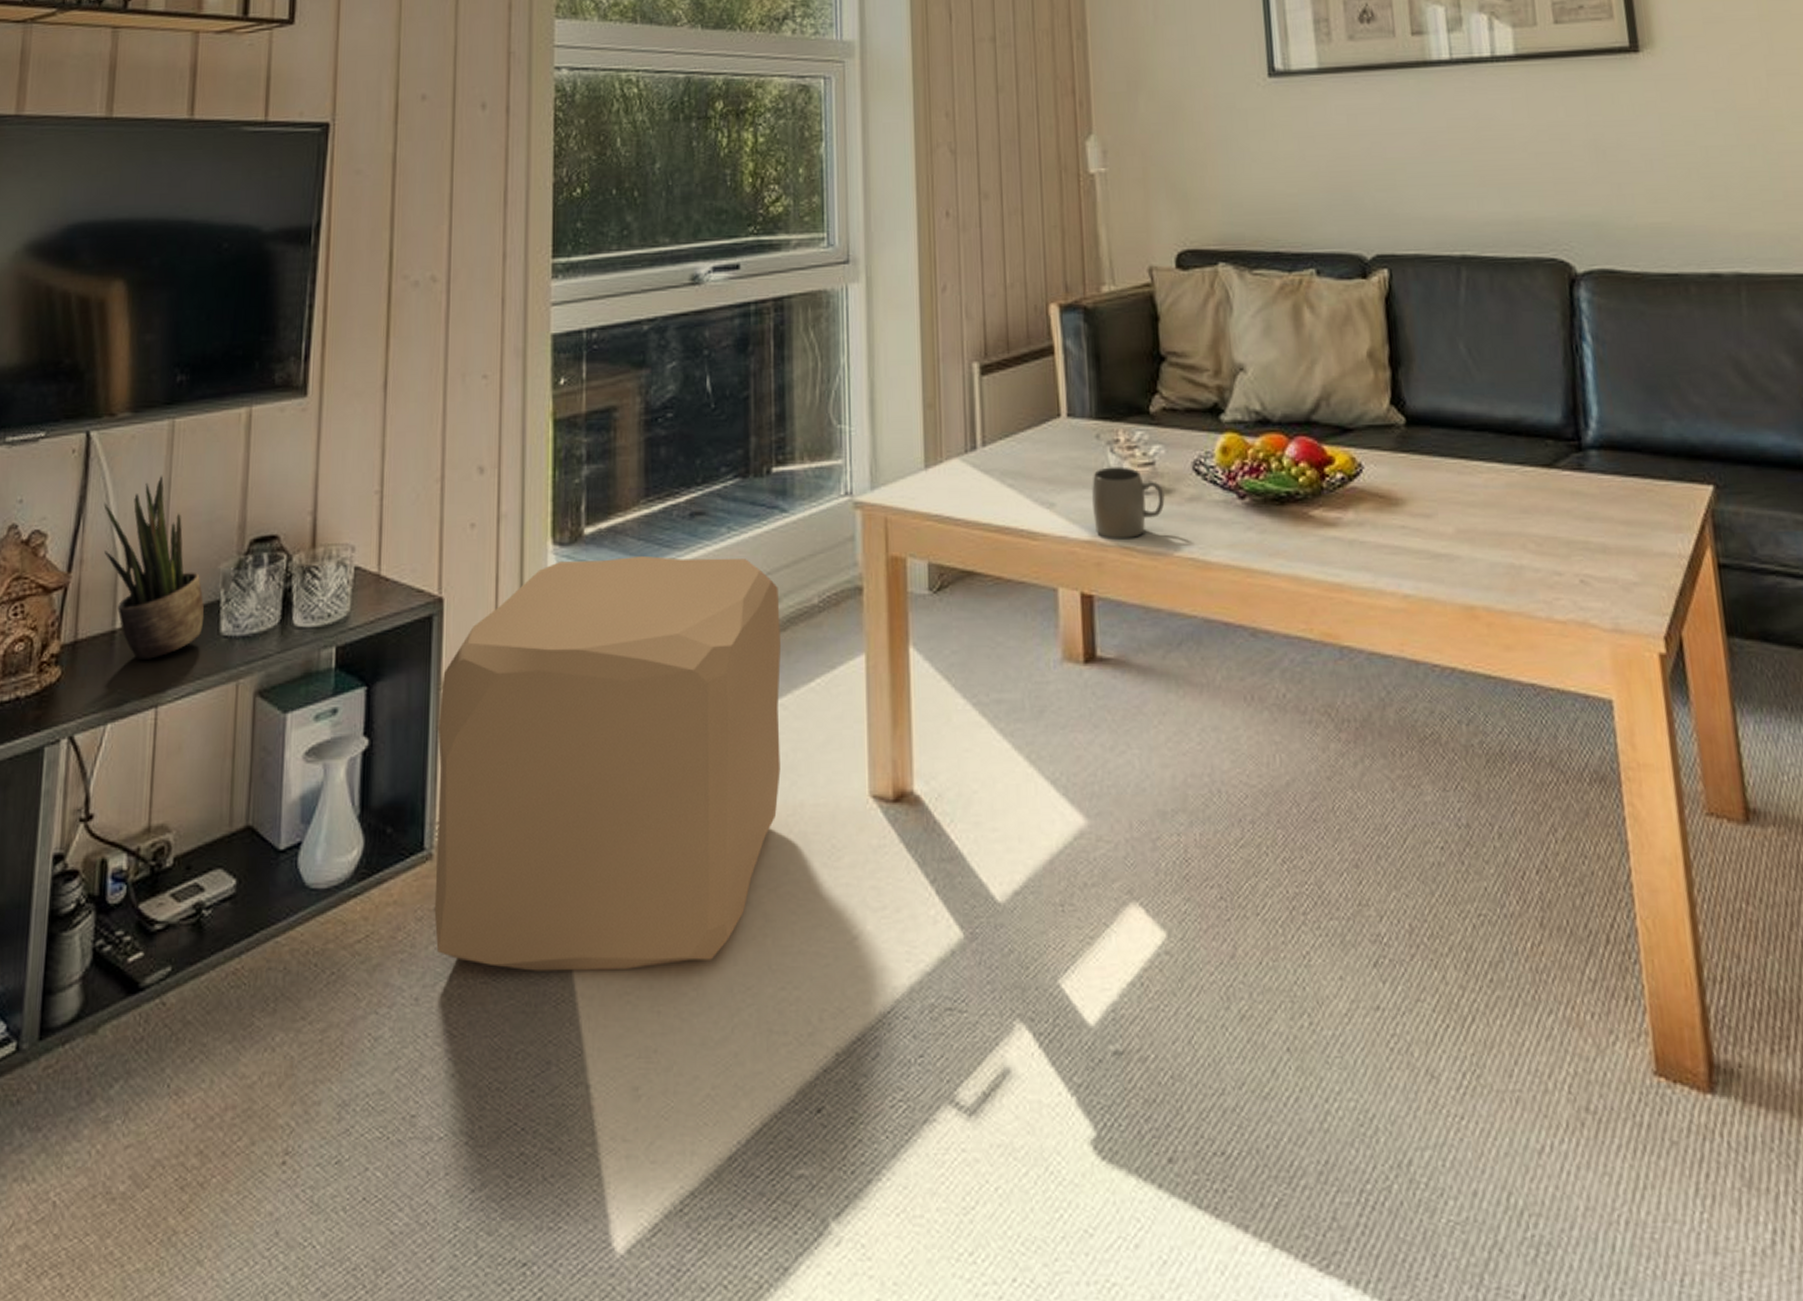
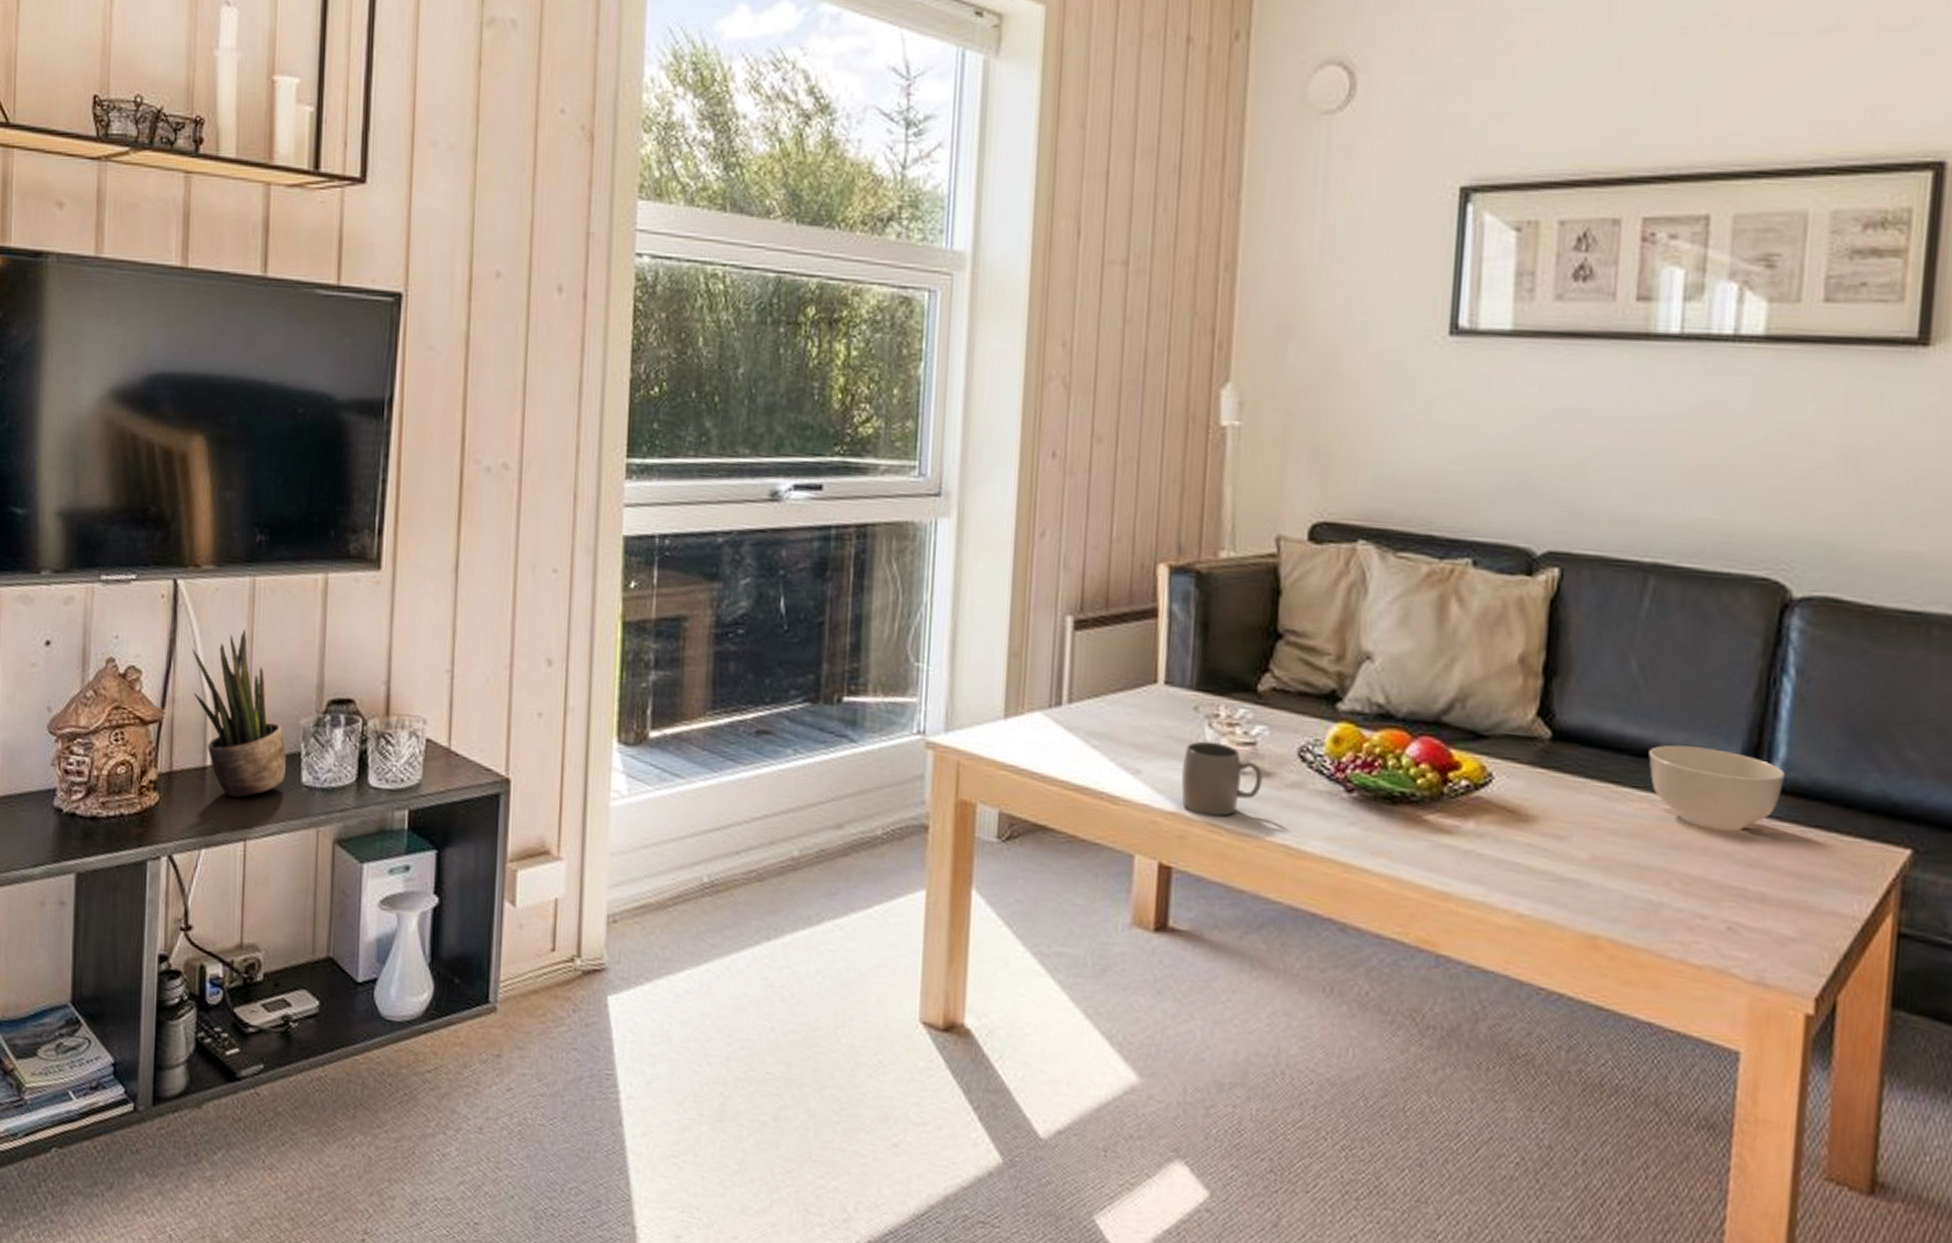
pouf: present [434,555,782,971] -> none [497,760,842,1142]
bowl: none [1487,415,1601,490] -> present [1648,745,1786,832]

